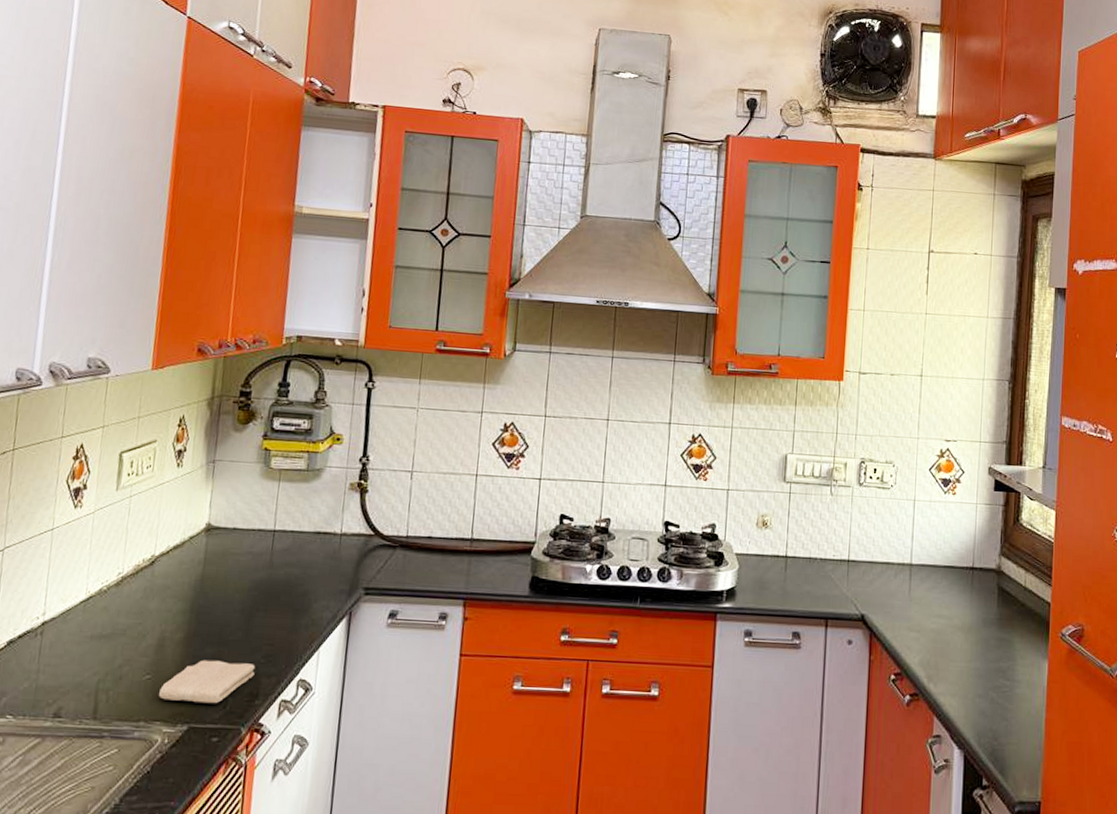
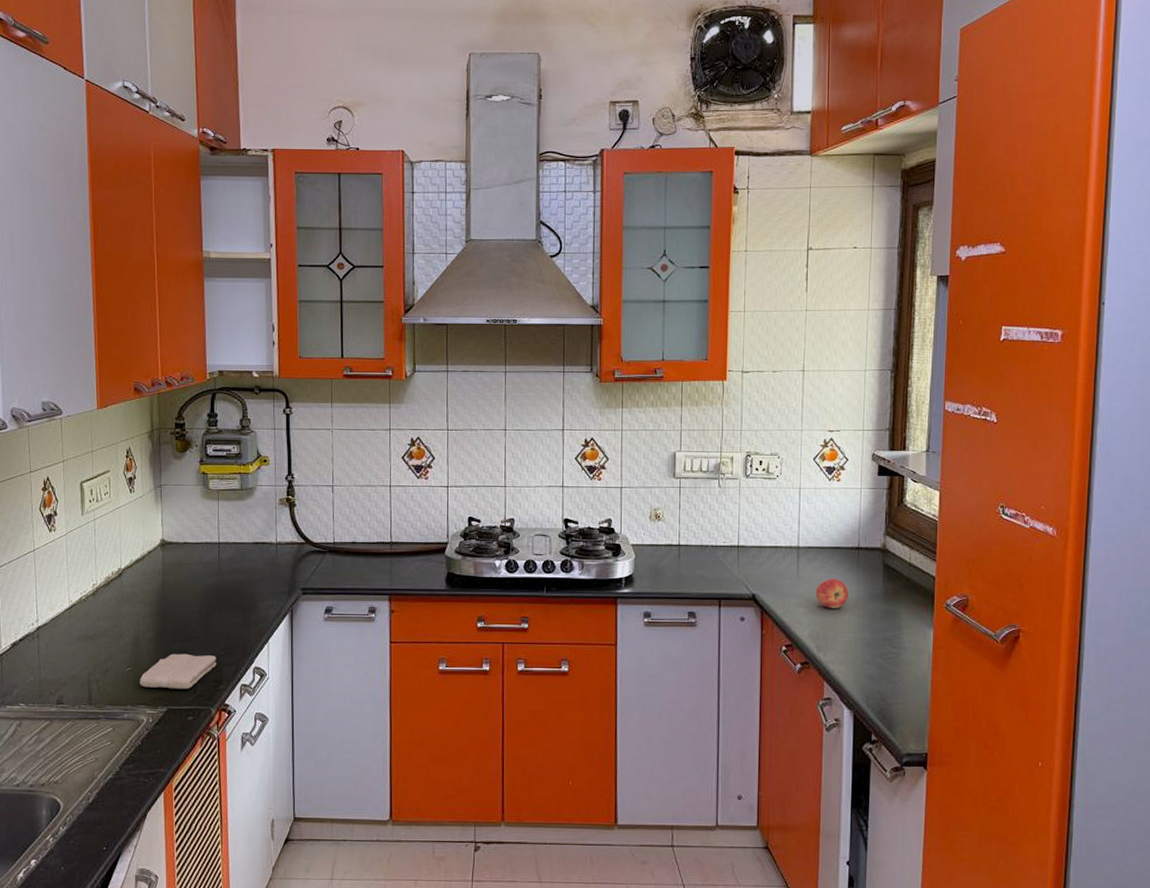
apple: none [927,600,962,634] -> present [815,578,848,608]

